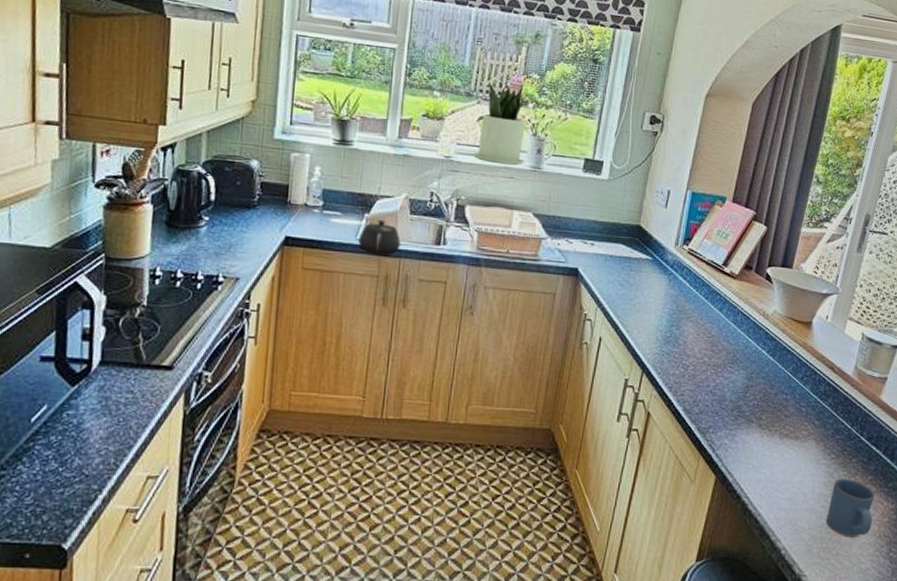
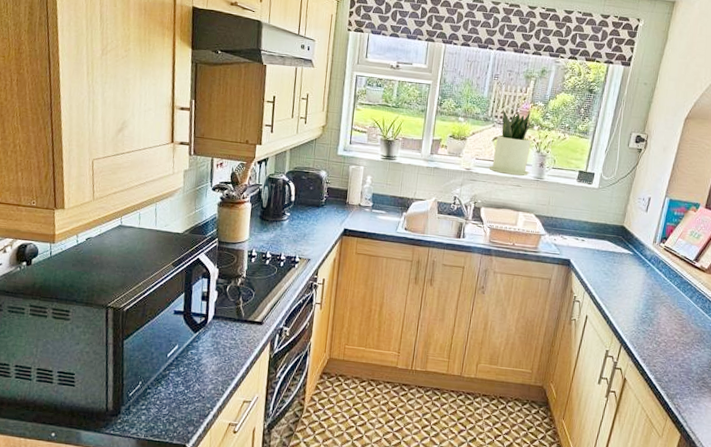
teapot: present [358,219,401,255] -> none [398,217,430,245]

